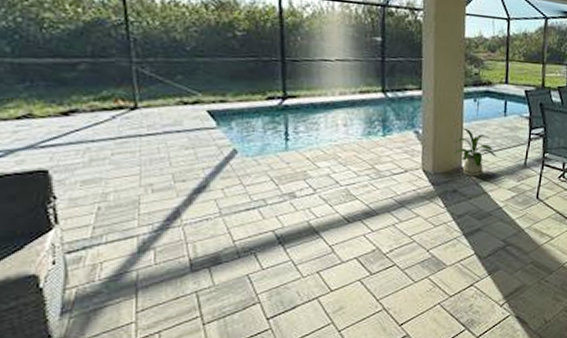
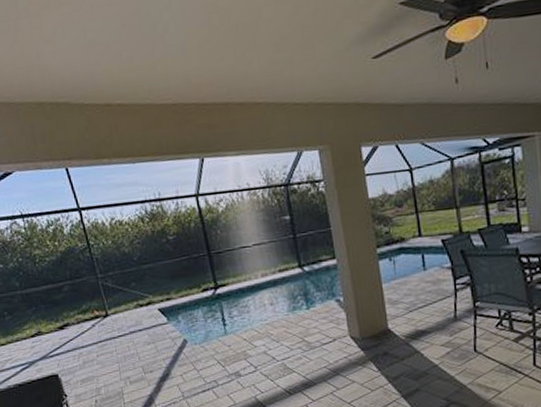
house plant: present [452,127,497,177] -> none [376,289,423,337]

